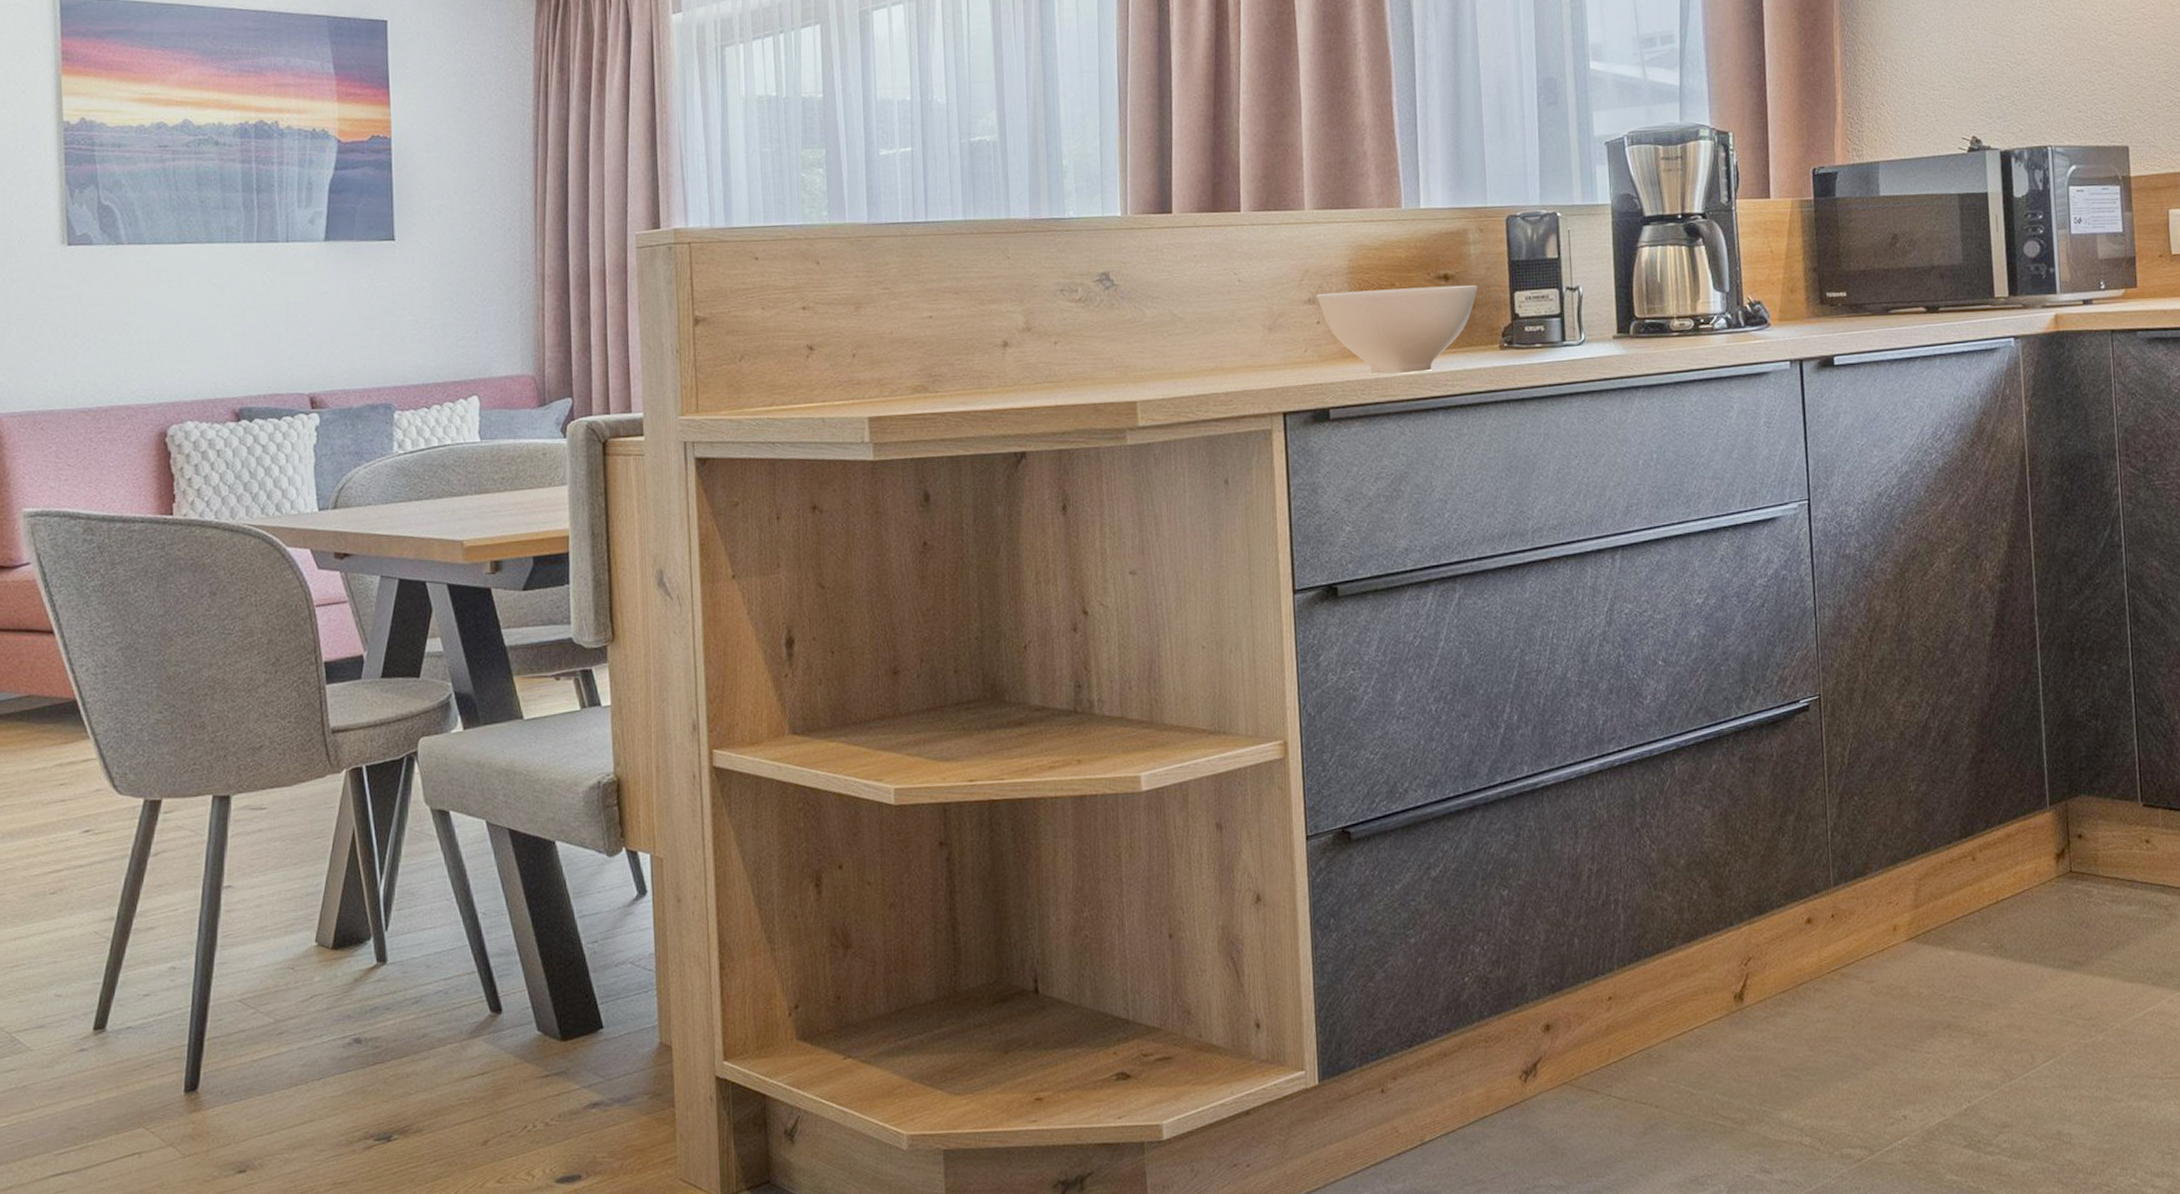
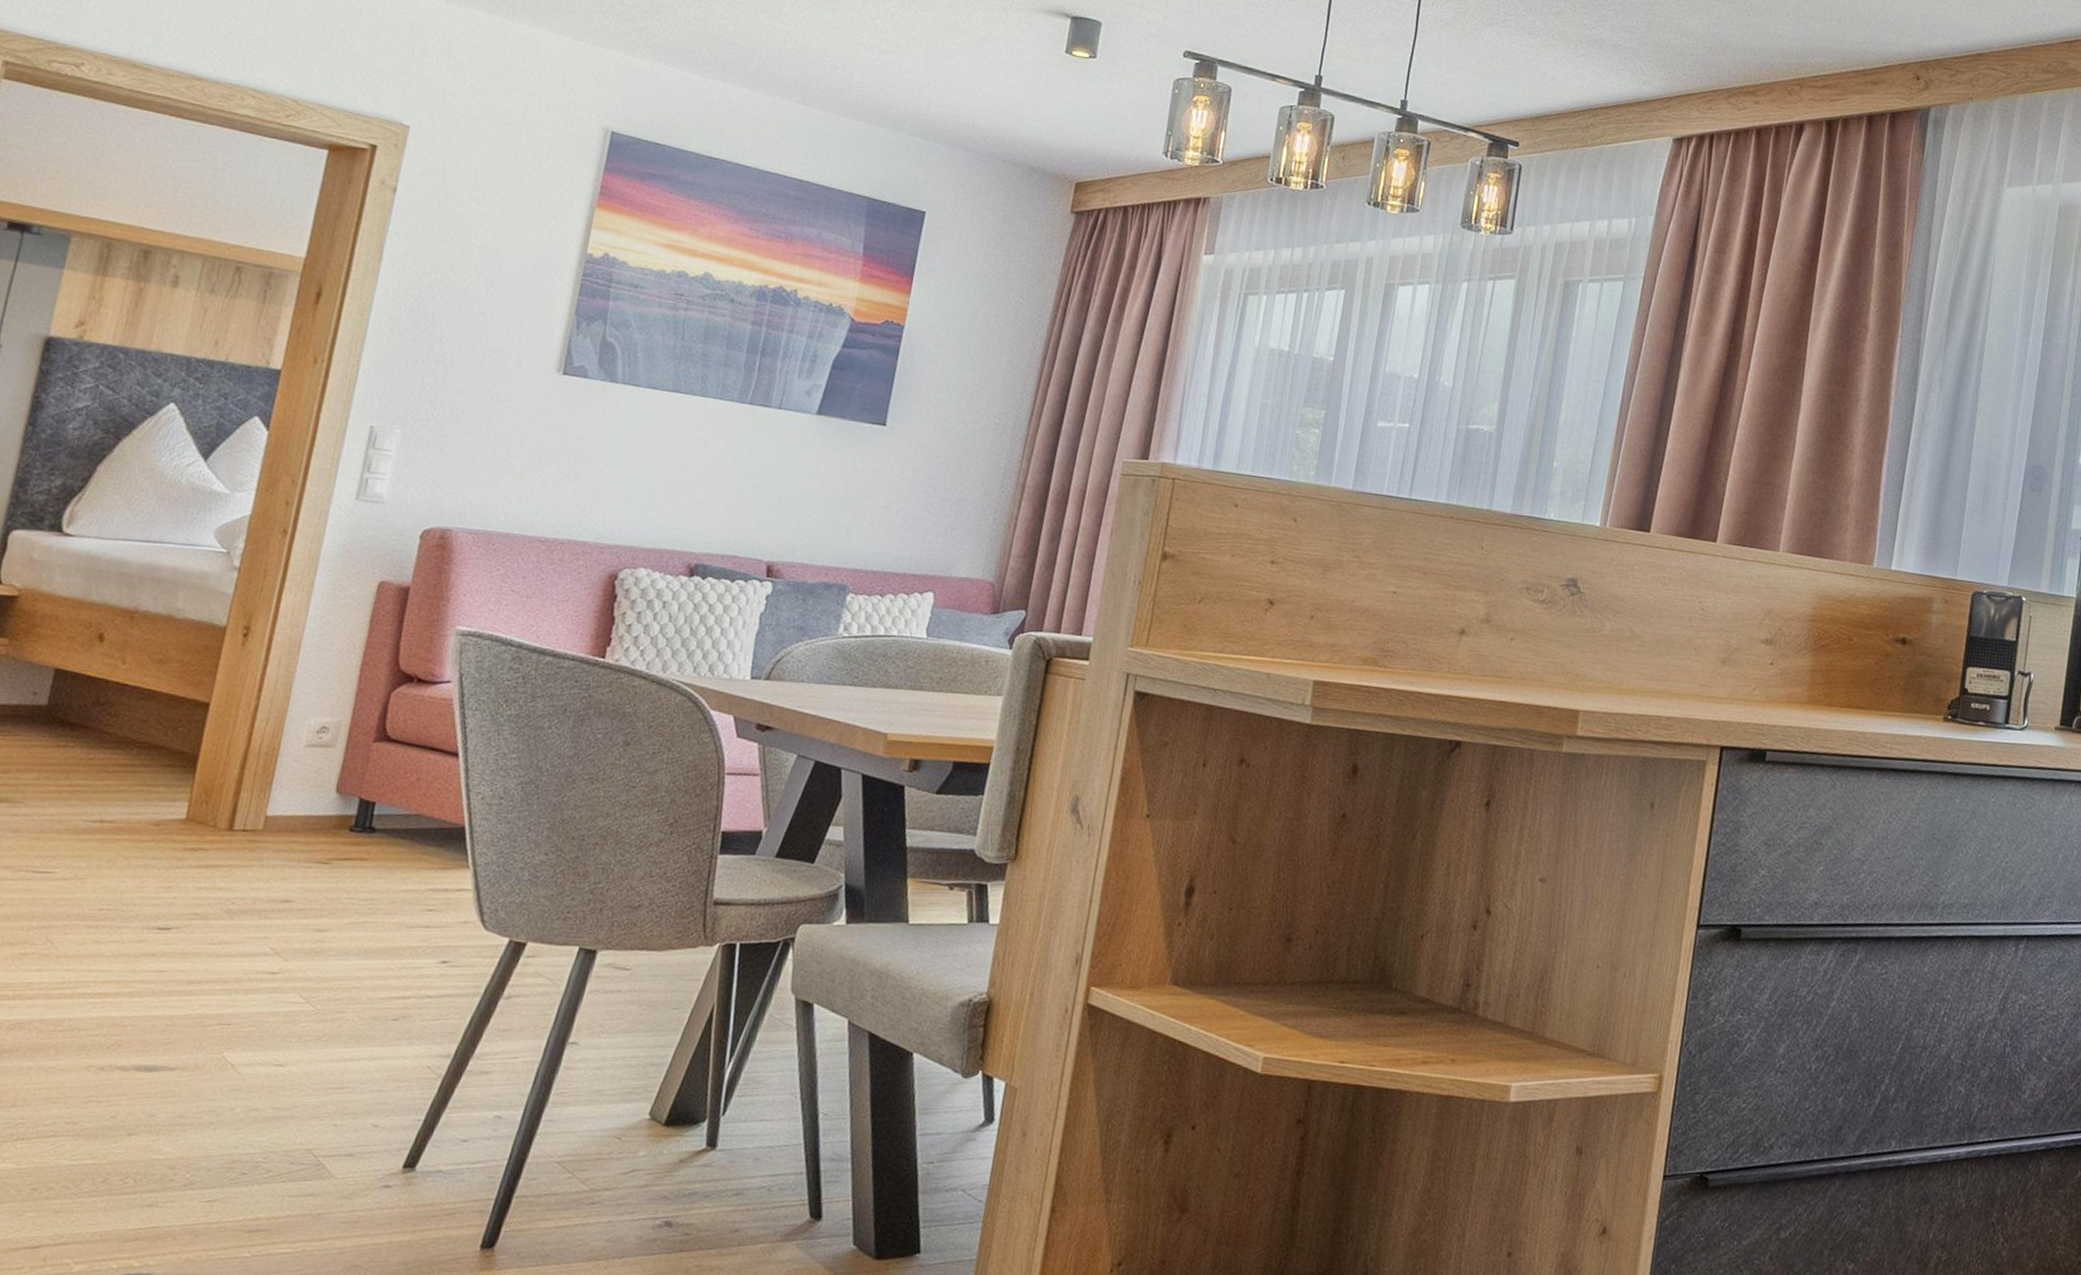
bowl: present [1317,284,1478,374] -> none [1774,635,1933,730]

